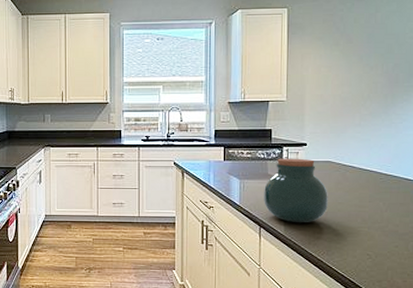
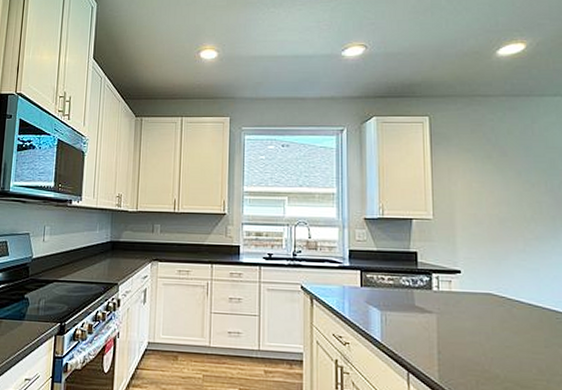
jar: present [264,158,328,223] -> none [411,287,492,371]

